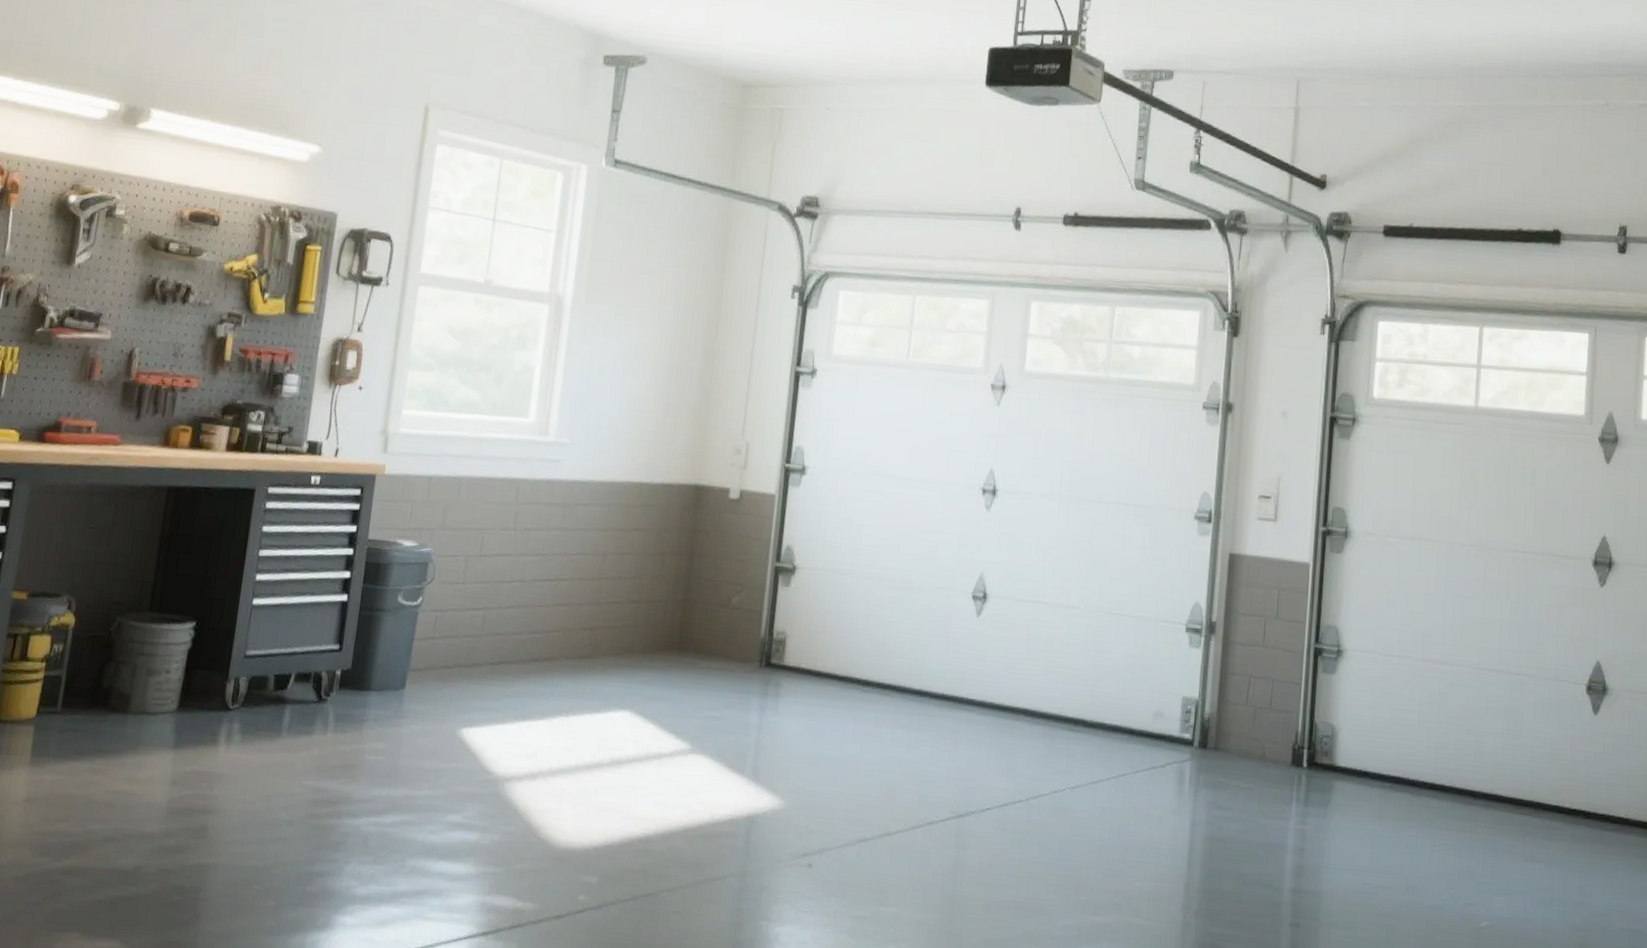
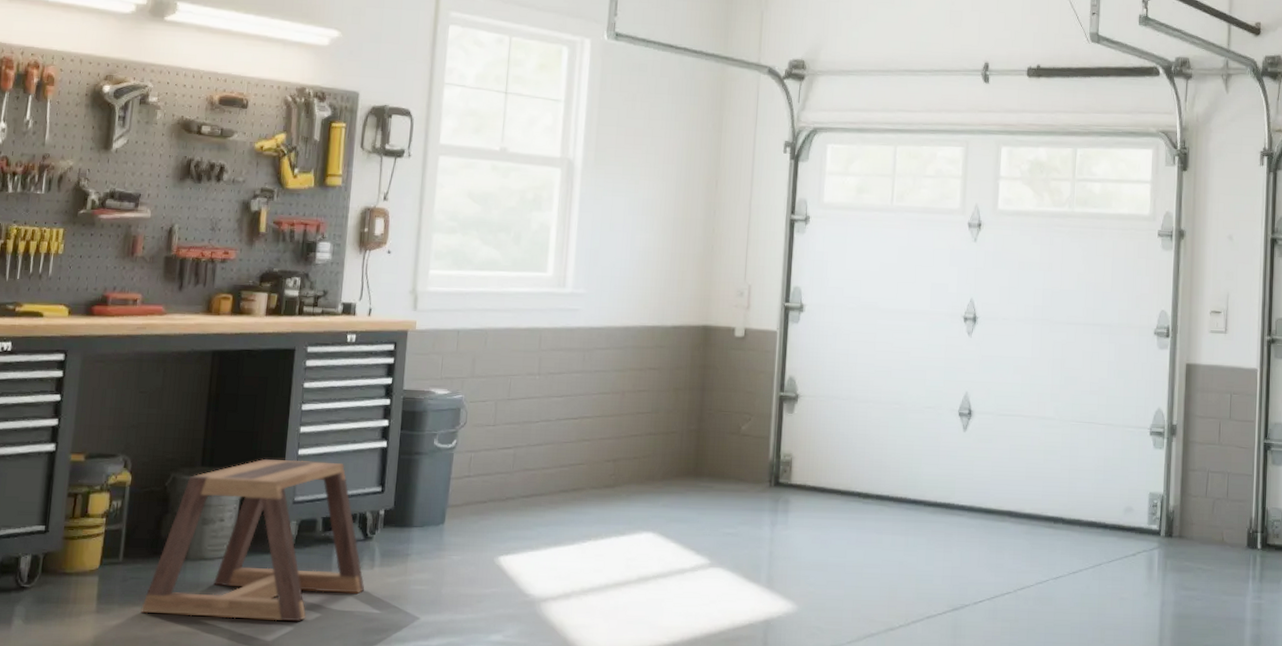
stool: none [77,607,316,788] -> present [141,458,365,622]

